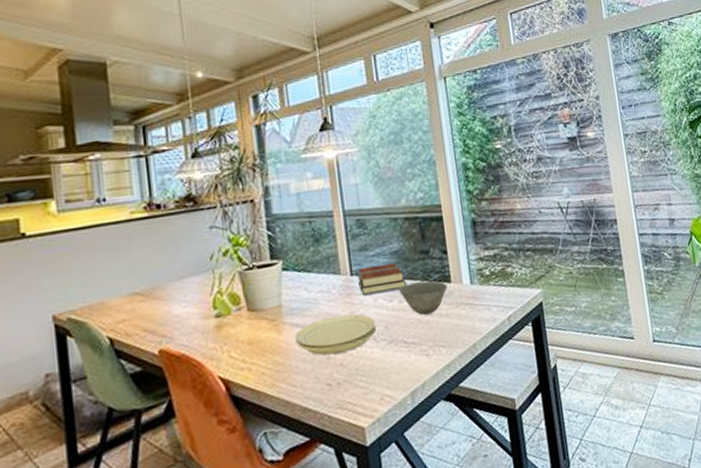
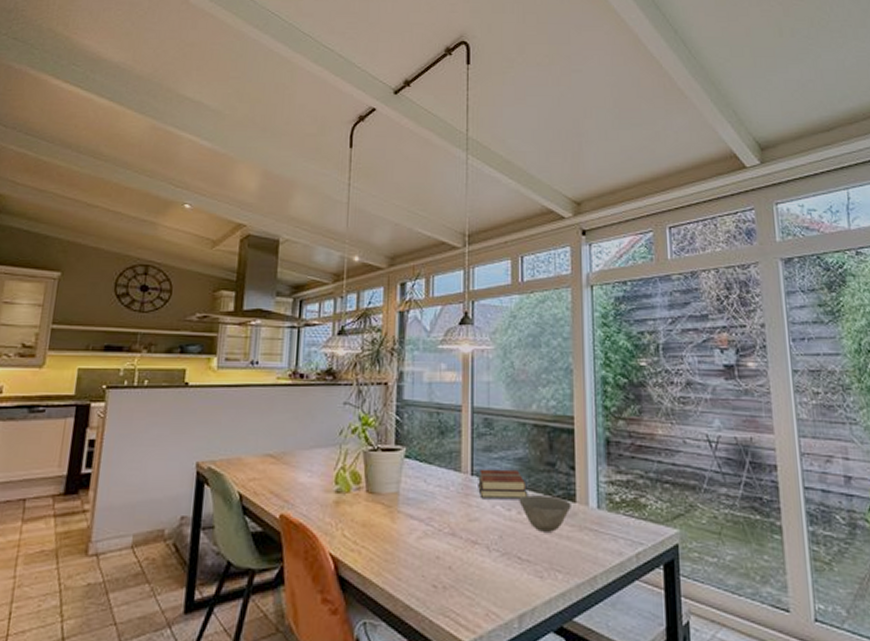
plate: present [295,314,377,356] -> none [408,514,491,555]

